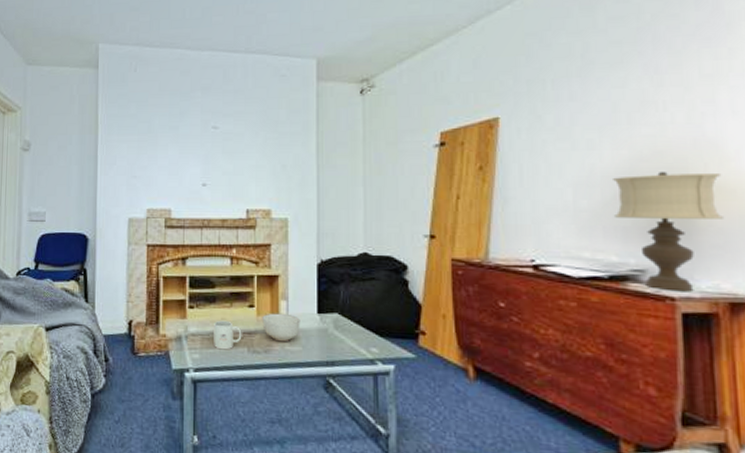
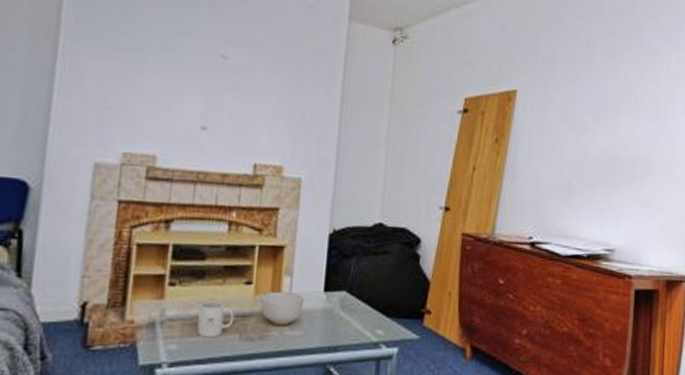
table lamp: present [613,172,725,292] -> none [597,160,673,271]

